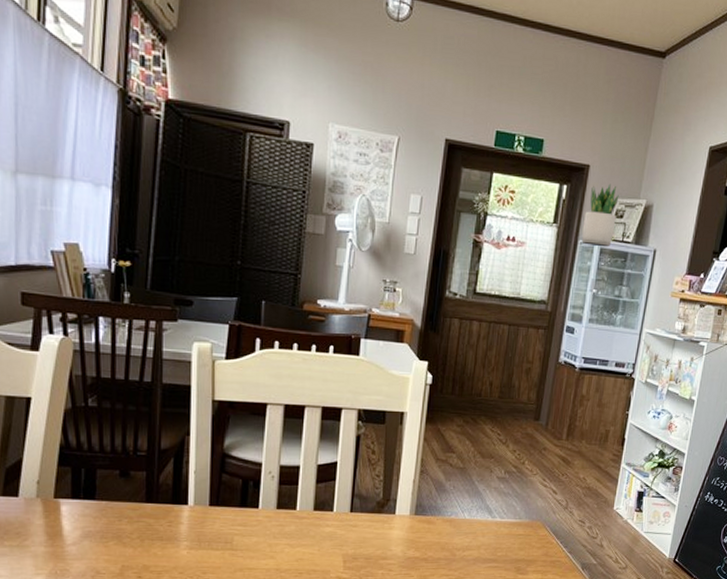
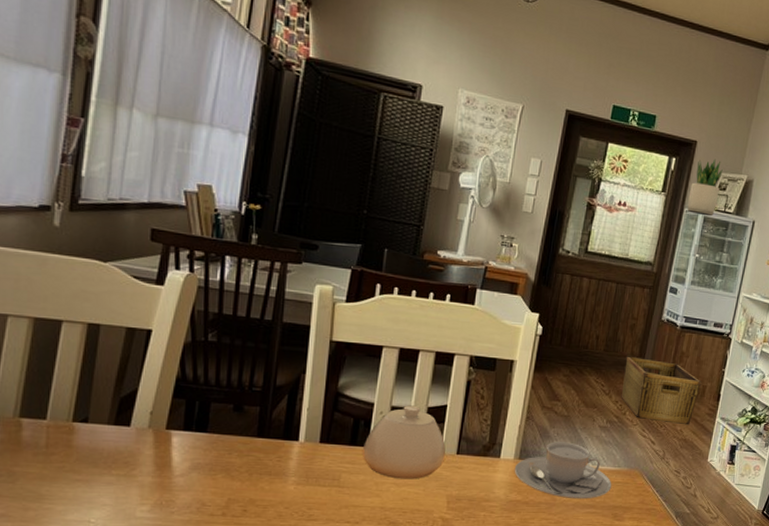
sugar bowl: none [253,463,338,540] -> present [362,405,446,479]
teacup: none [410,495,514,554] -> present [514,442,612,499]
hamper: none [518,402,605,471] -> present [621,356,702,424]

